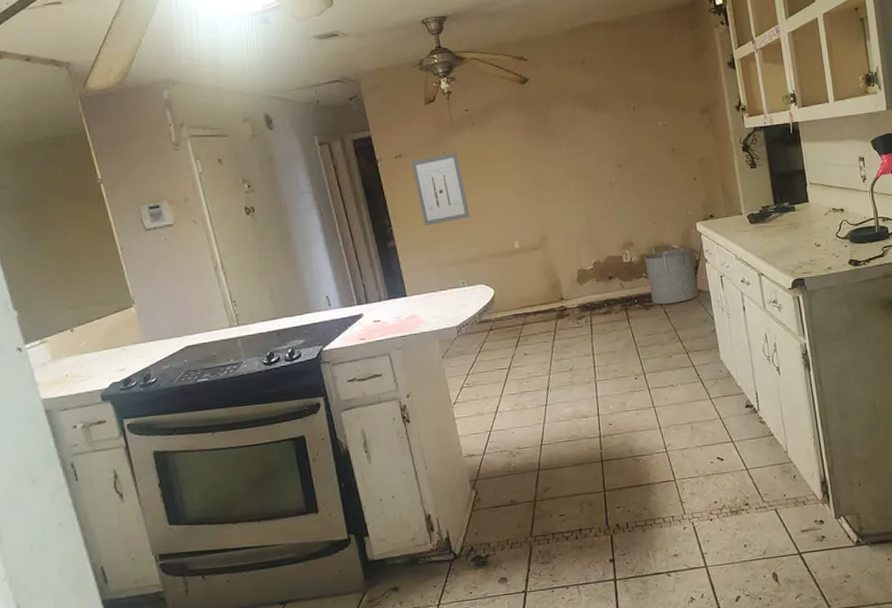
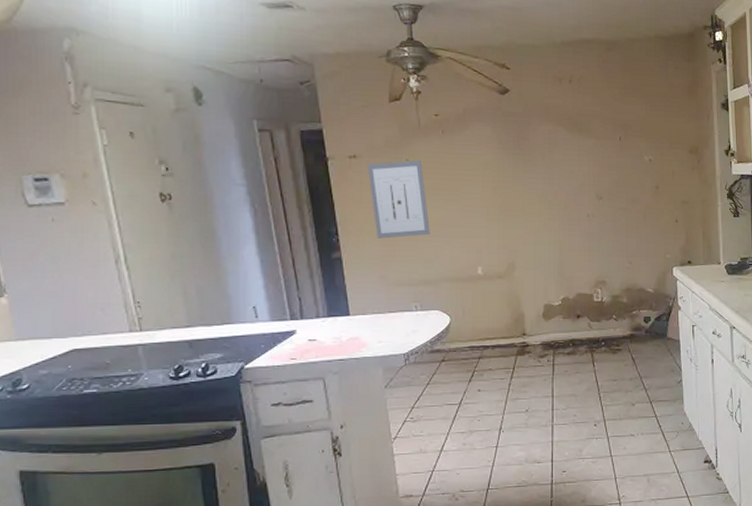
bucket: present [644,243,699,305] -> none [616,286,668,350]

